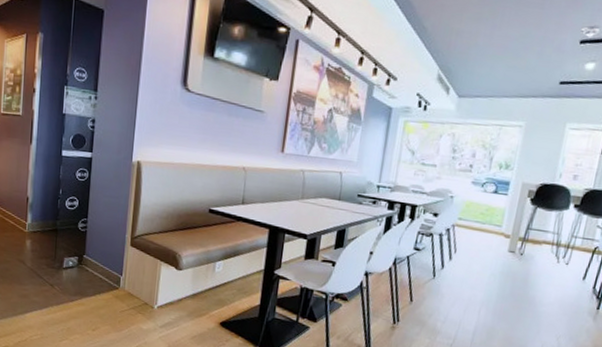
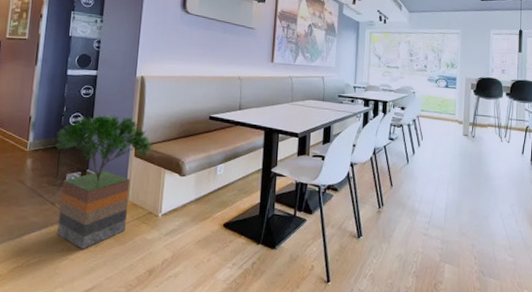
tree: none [53,199,149,332] -> present [55,114,153,249]

